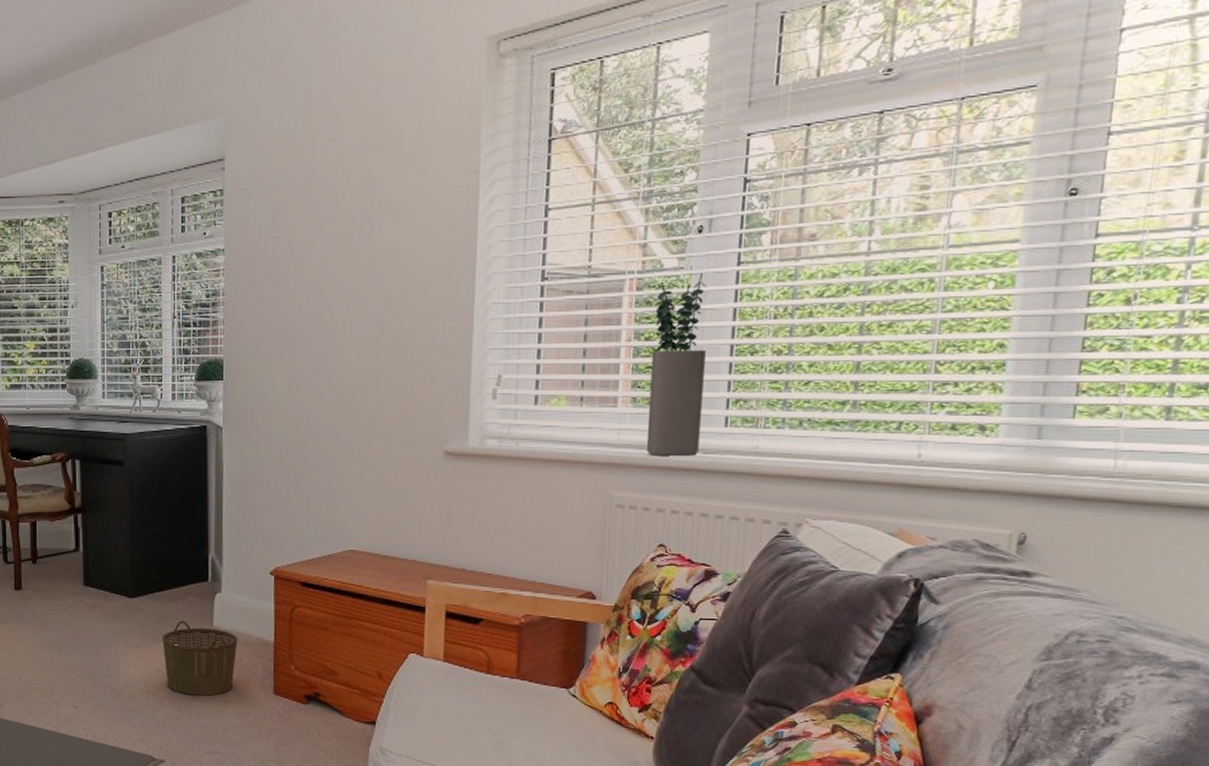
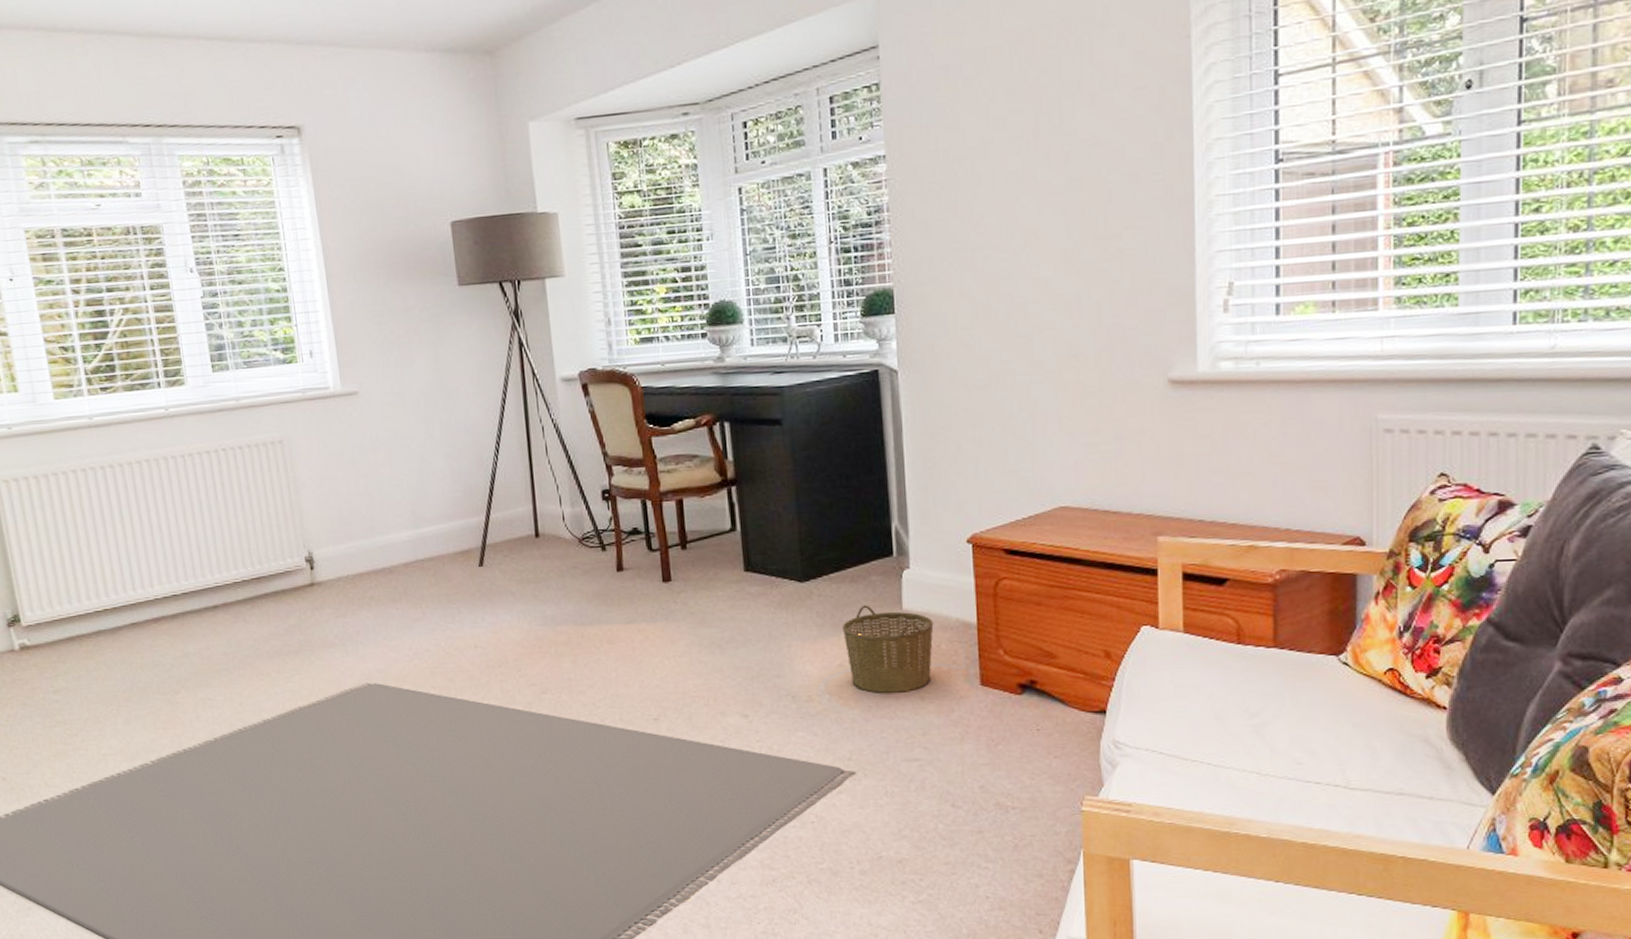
vase: present [646,273,706,457] -> none [1416,138,1484,367]

